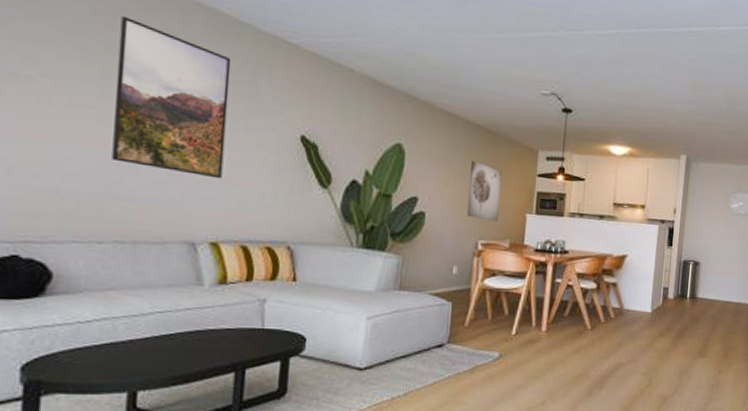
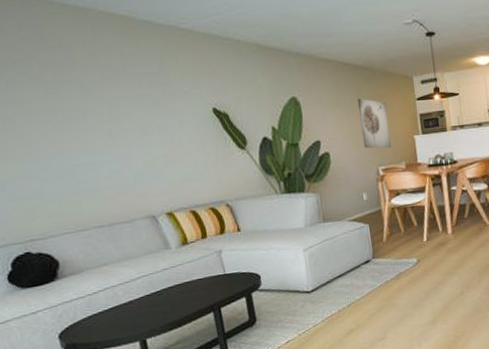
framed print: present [112,15,232,179] -> none [45,37,161,162]

